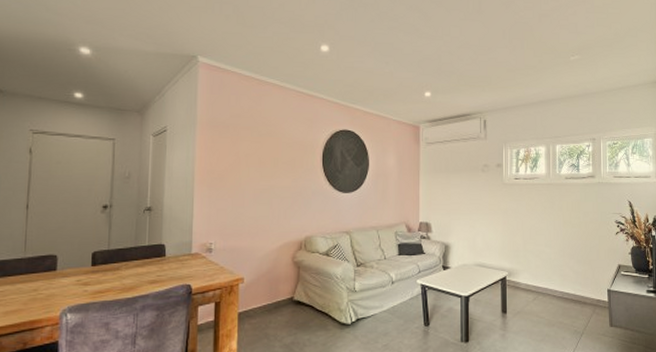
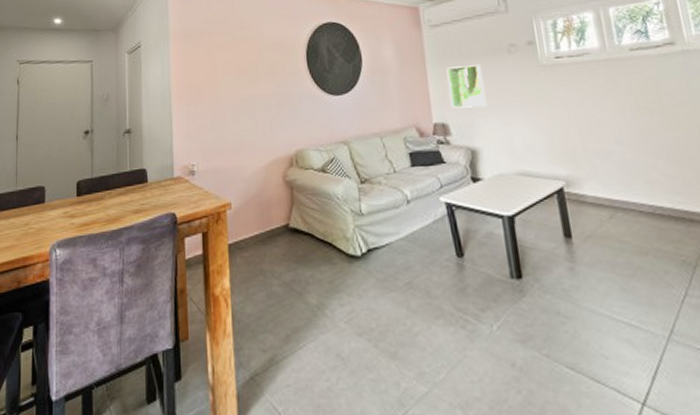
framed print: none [435,178,461,212] -> present [446,65,487,109]

